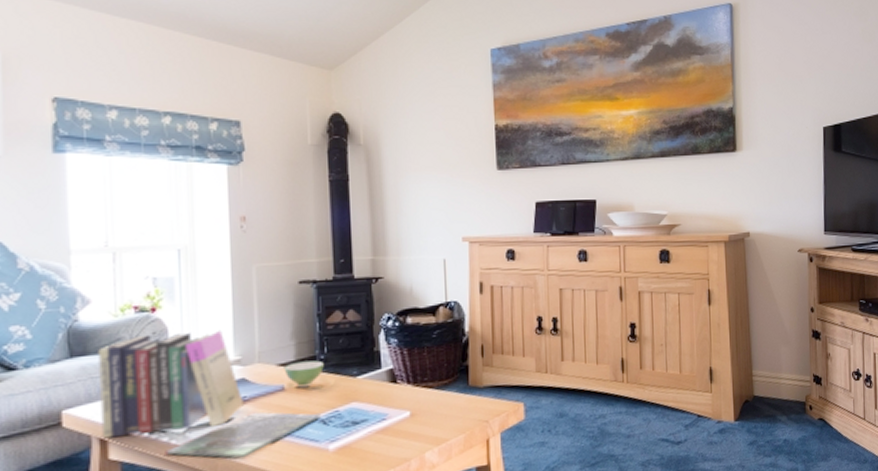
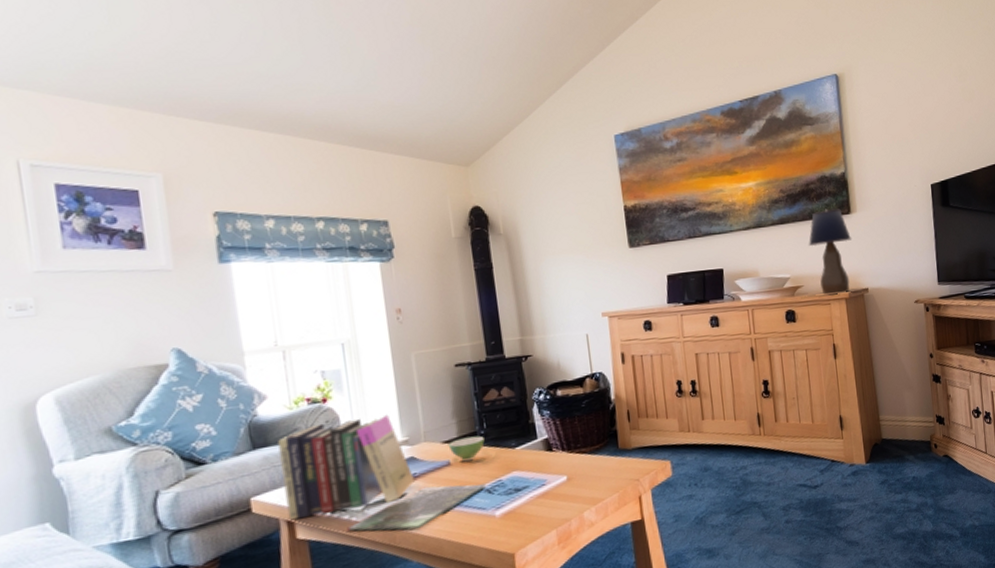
table lamp: none [688,144,736,236] -> present [808,208,852,295]

